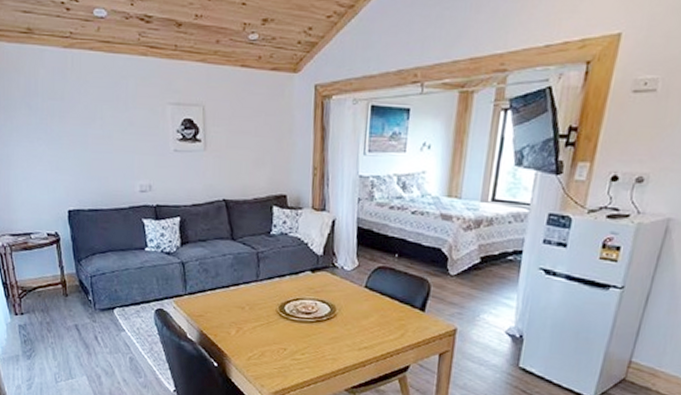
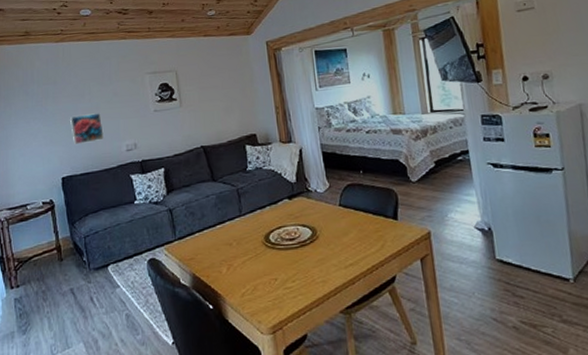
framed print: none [79,142,116,176] -> present [70,113,104,144]

